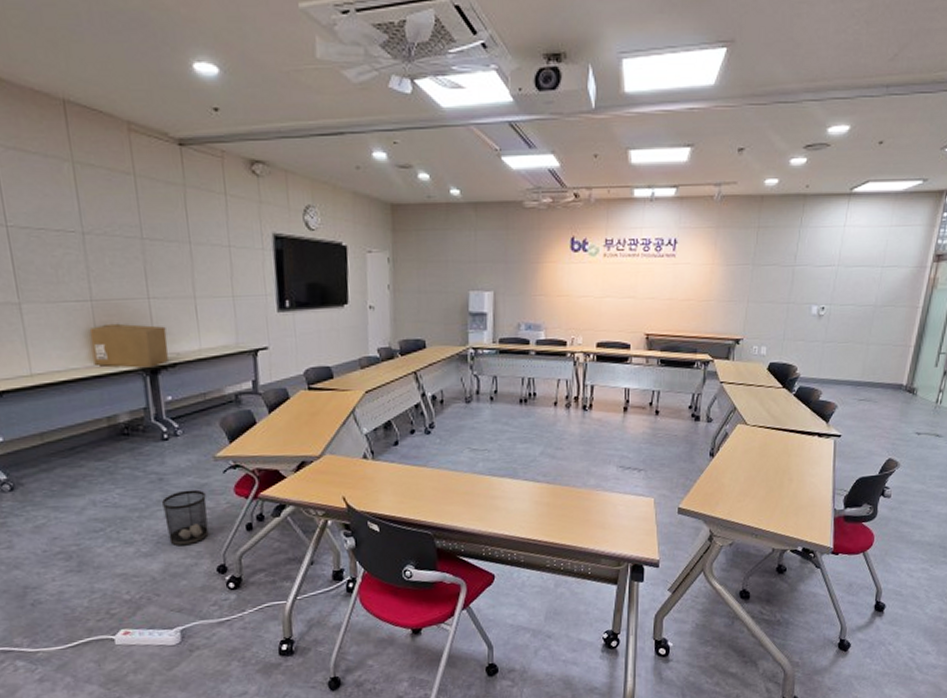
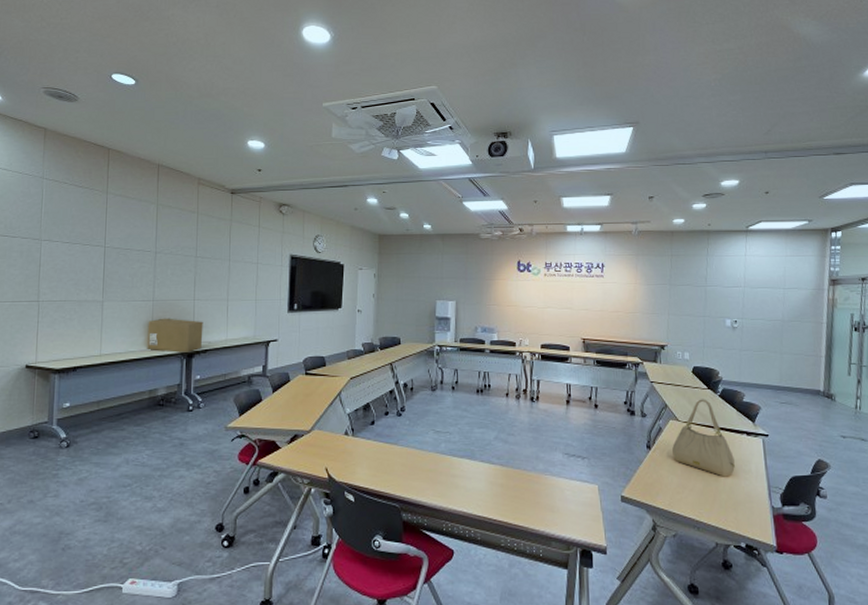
waste bin: present [162,489,209,546] -> none [180,454,215,504]
handbag: none [737,399,802,482] -> present [672,399,735,477]

